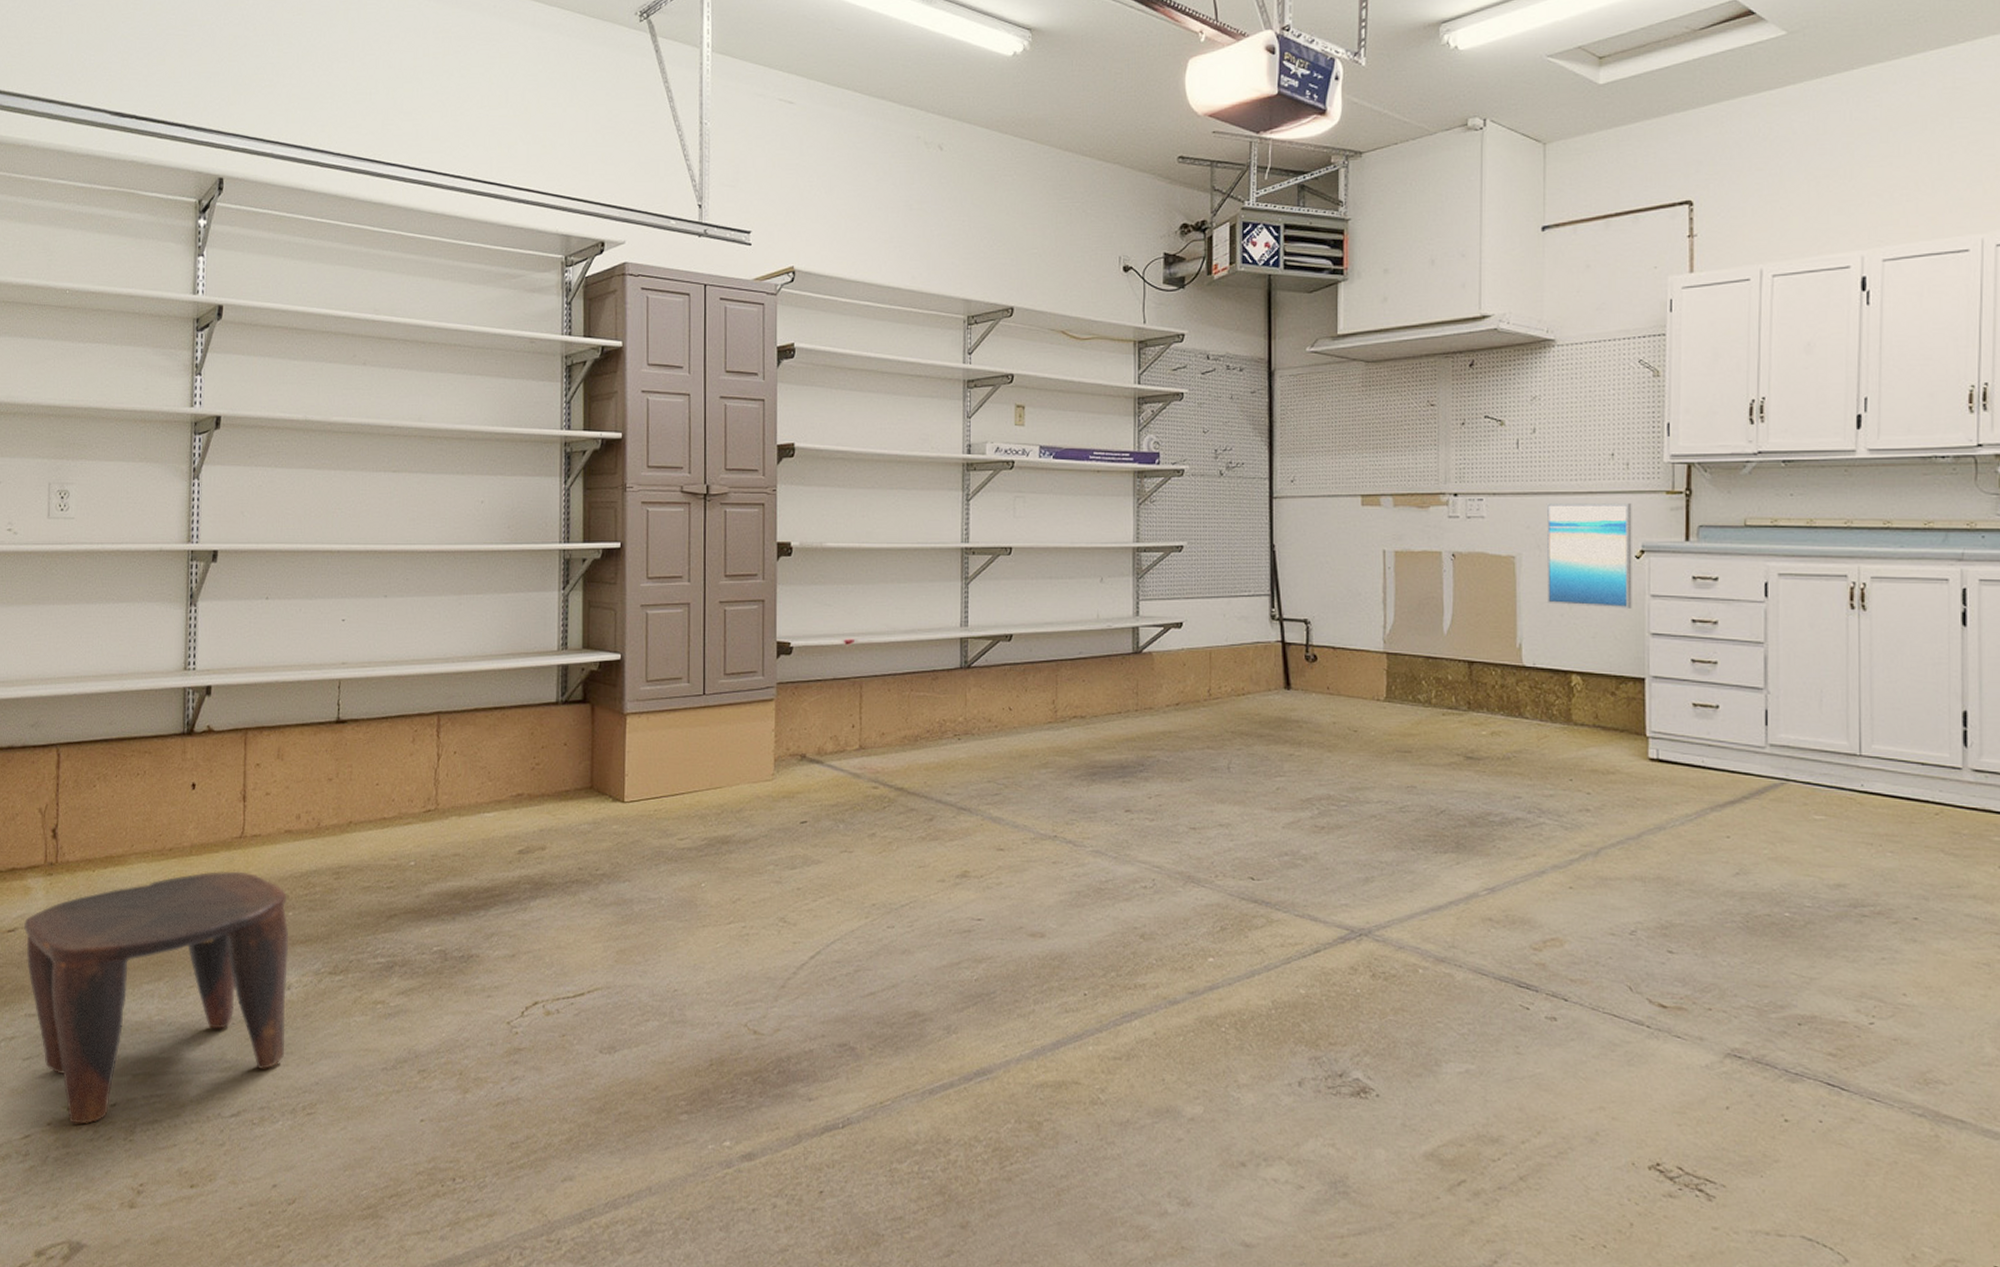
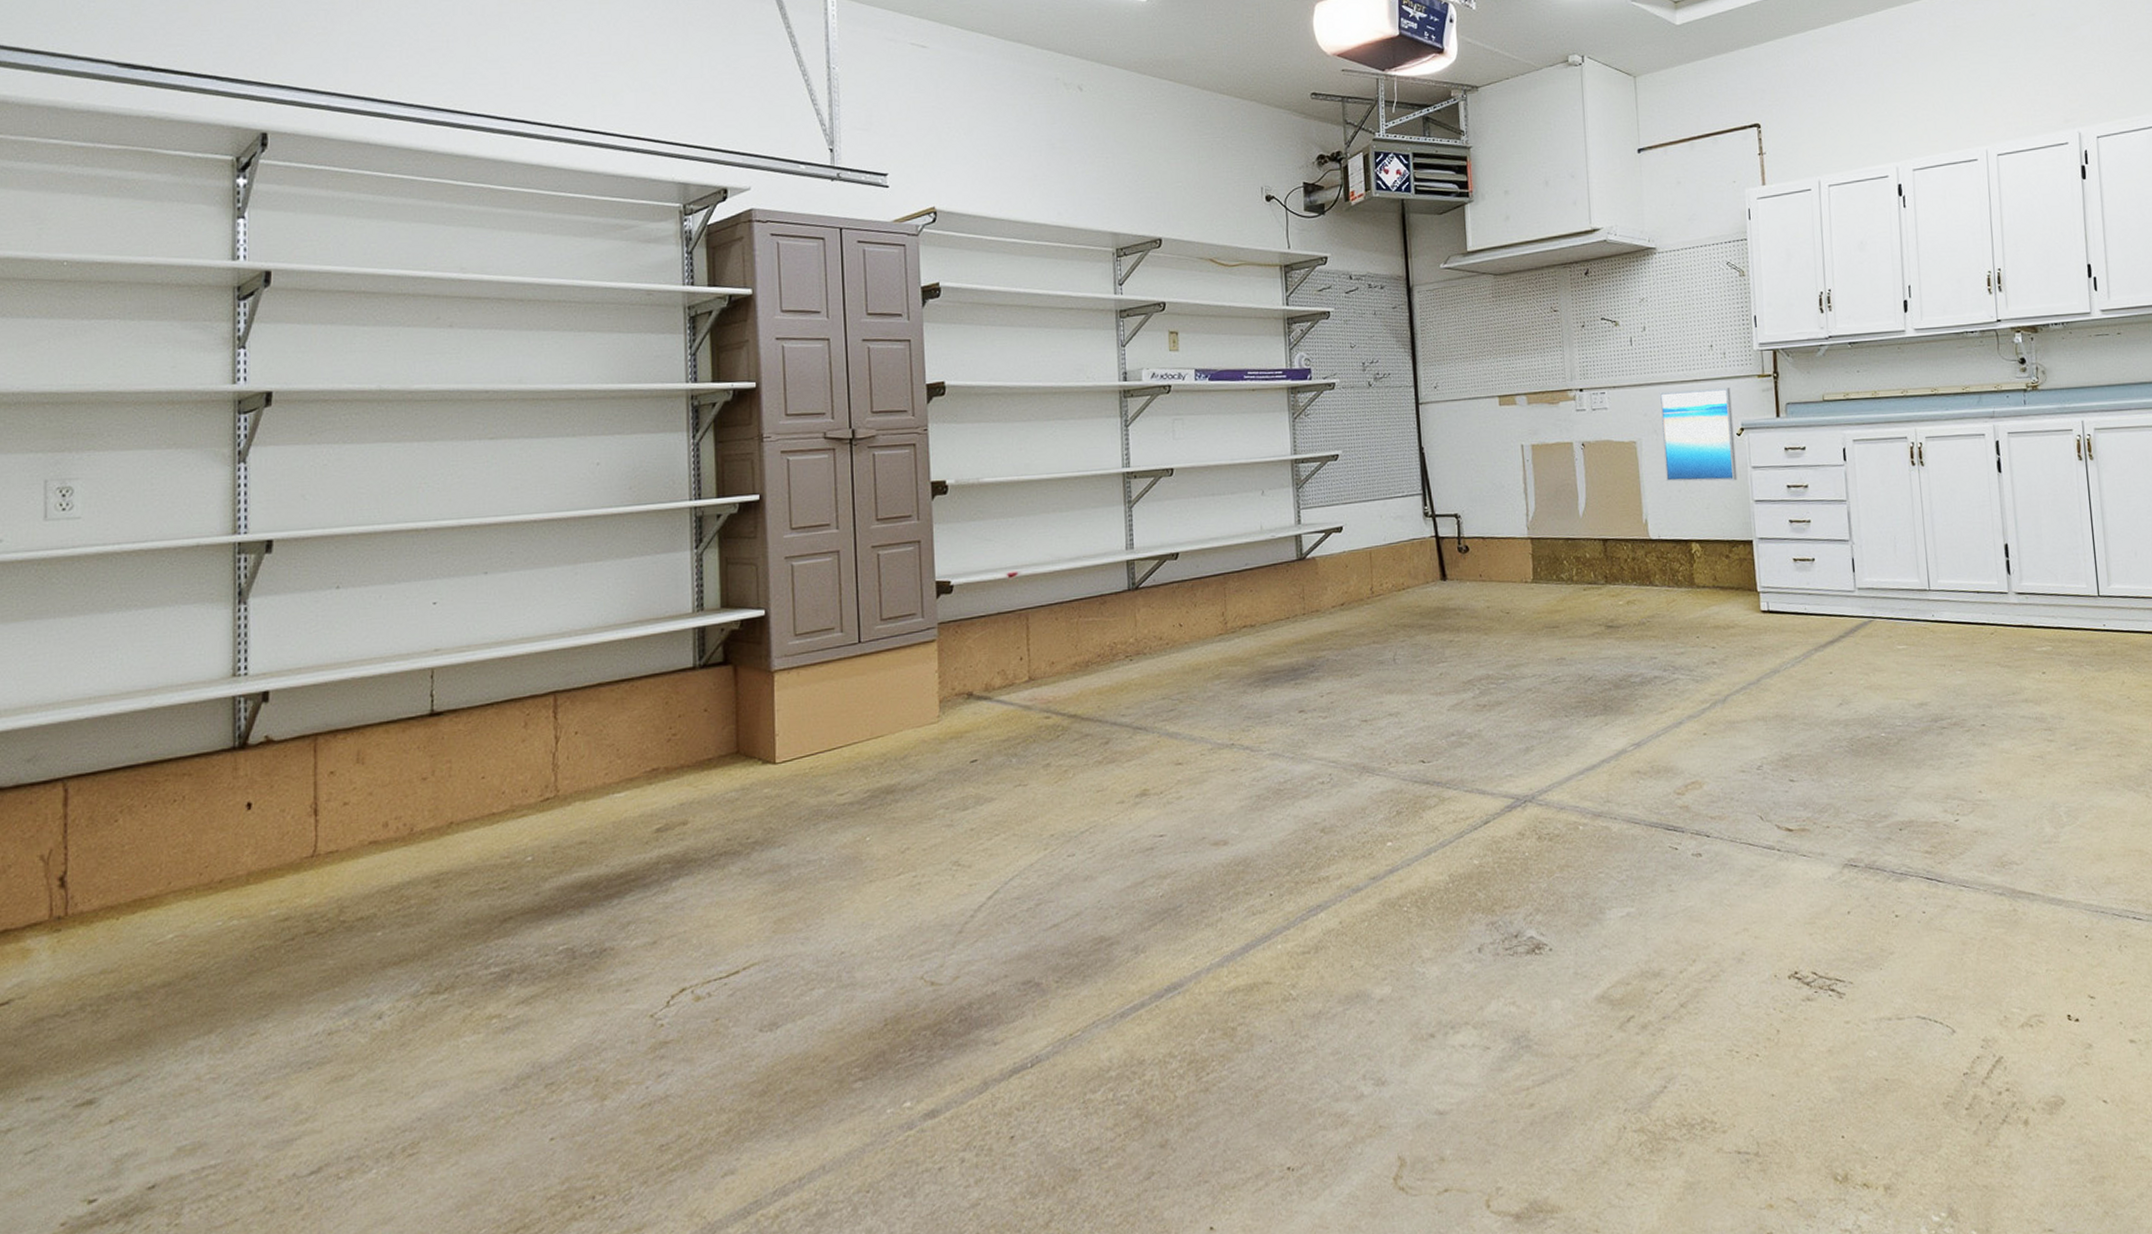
stool: present [24,871,289,1124] -> none [23,894,379,1219]

